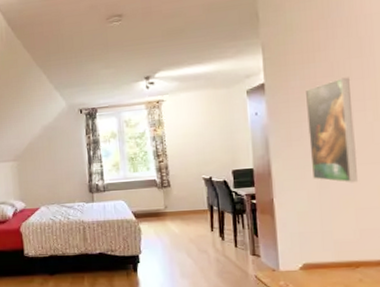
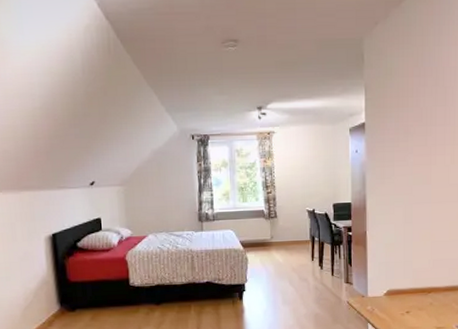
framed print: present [304,77,358,183] -> none [398,123,435,219]

